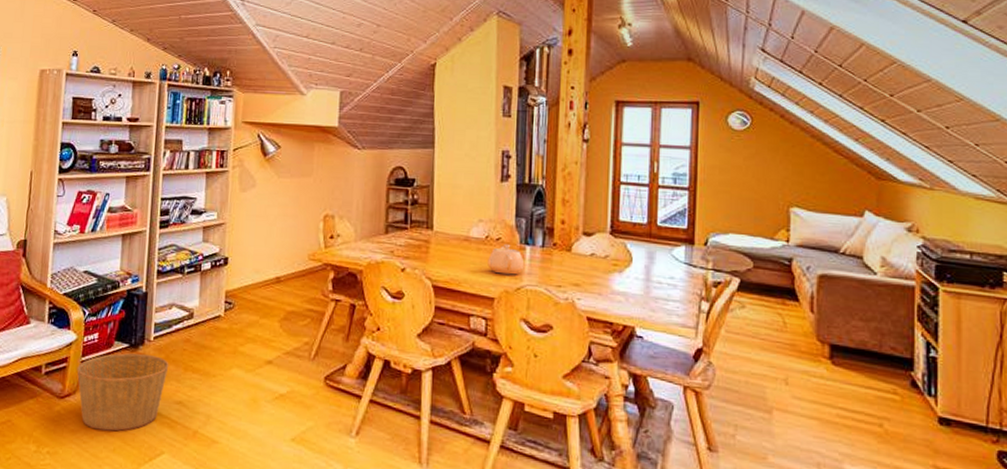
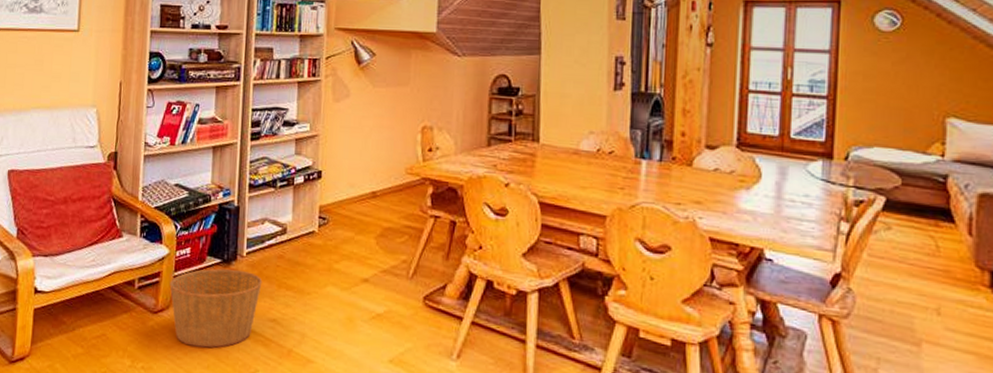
teapot: present [487,243,525,275] -> none [599,157,640,192]

